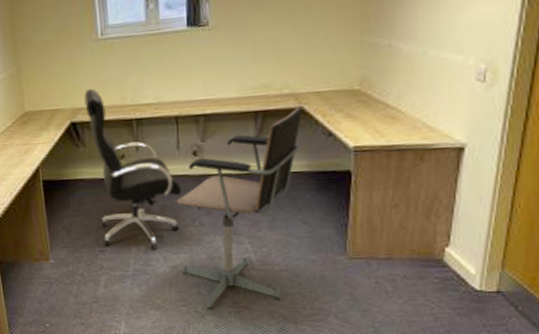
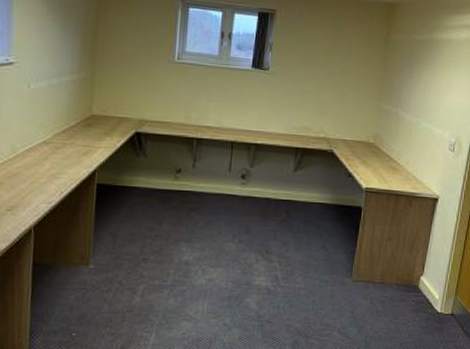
office chair: present [84,89,181,249] -> none [147,105,227,261]
office chair: present [176,107,302,309] -> none [217,150,332,322]

